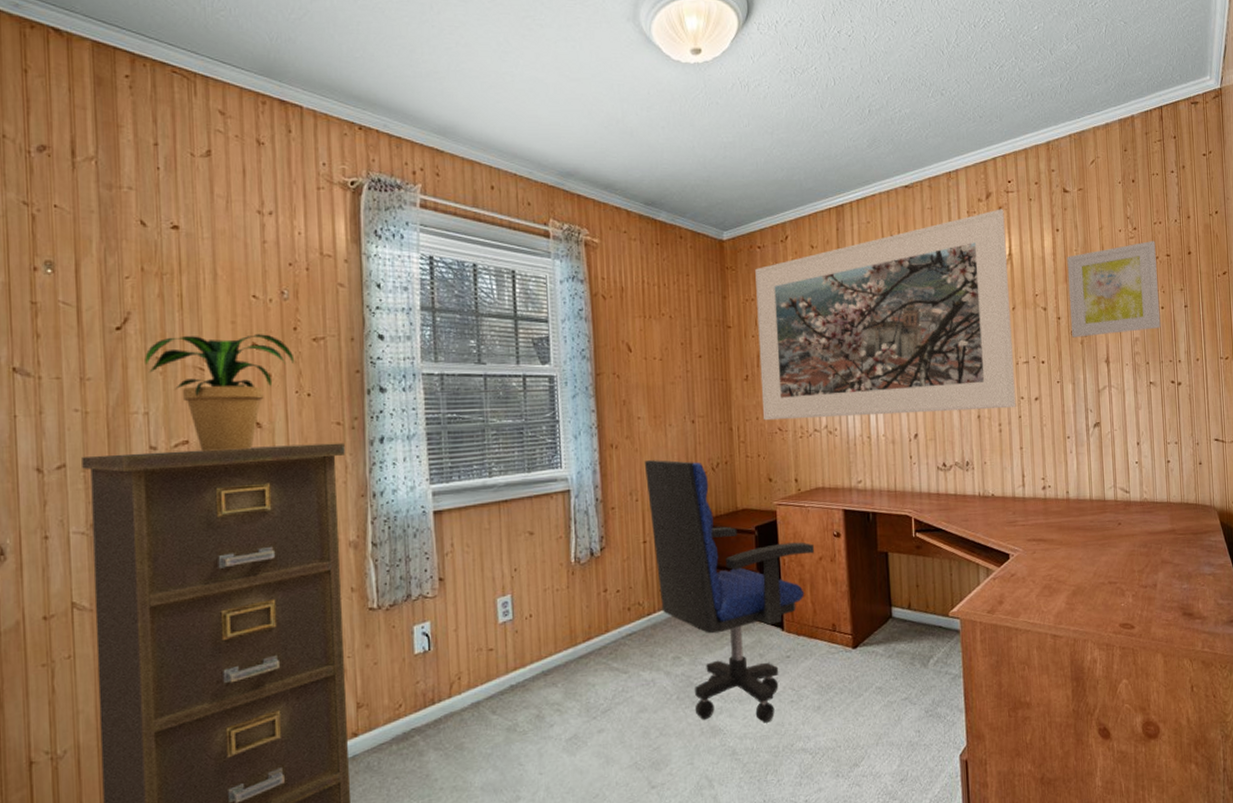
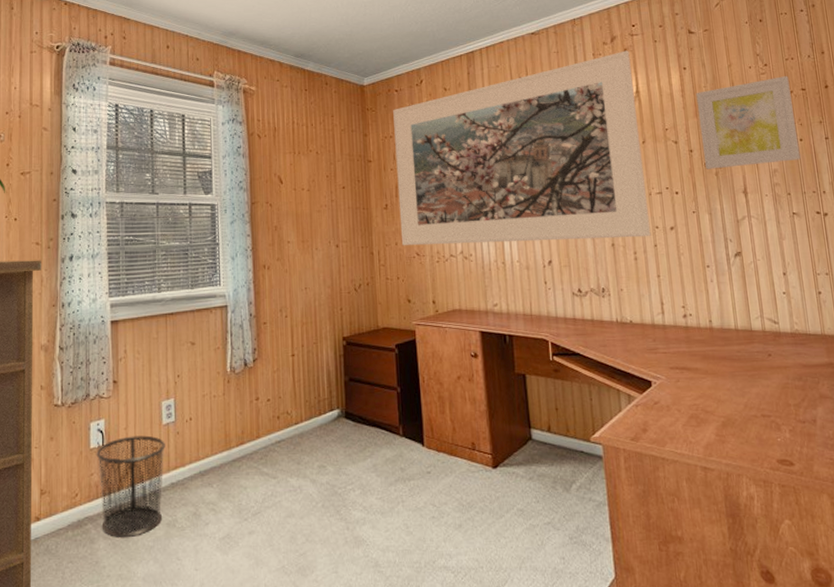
waste bin: none [421,636,503,748] -> present [96,435,165,537]
office chair: present [644,460,814,723] -> none [293,280,452,537]

